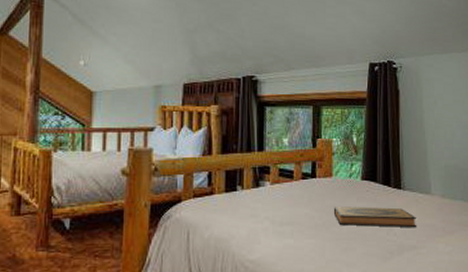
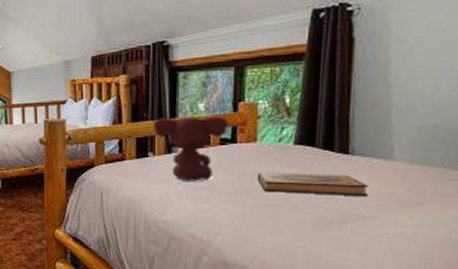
teddy bear: none [241,150,309,216] -> present [152,116,228,181]

